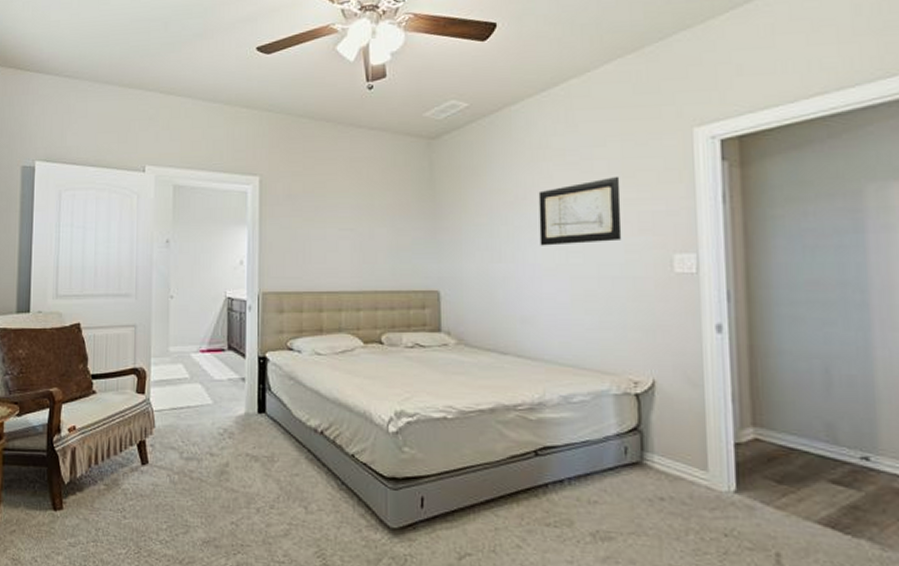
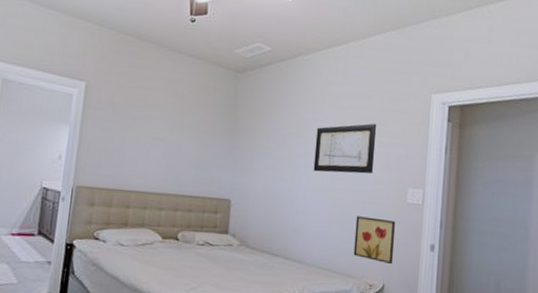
wall art: none [605,296,664,355] -> present [353,216,396,265]

